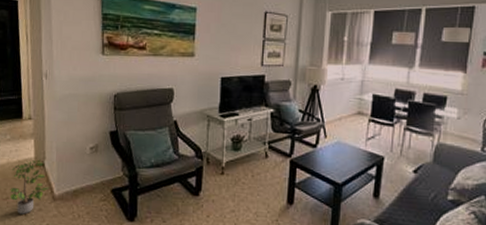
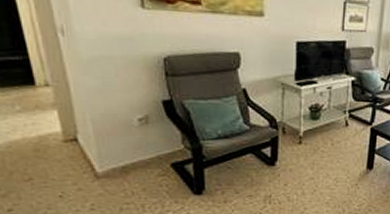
potted plant: present [10,159,50,214] -> none [31,134,89,196]

